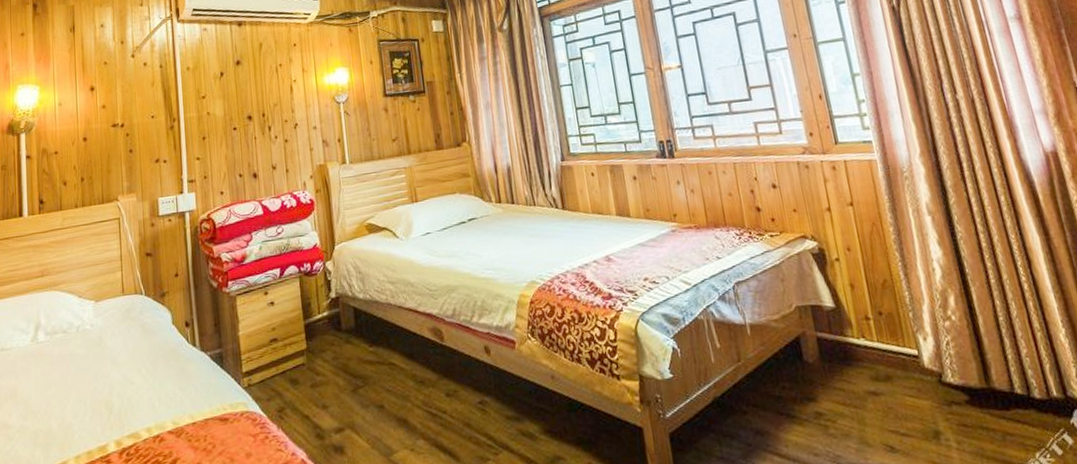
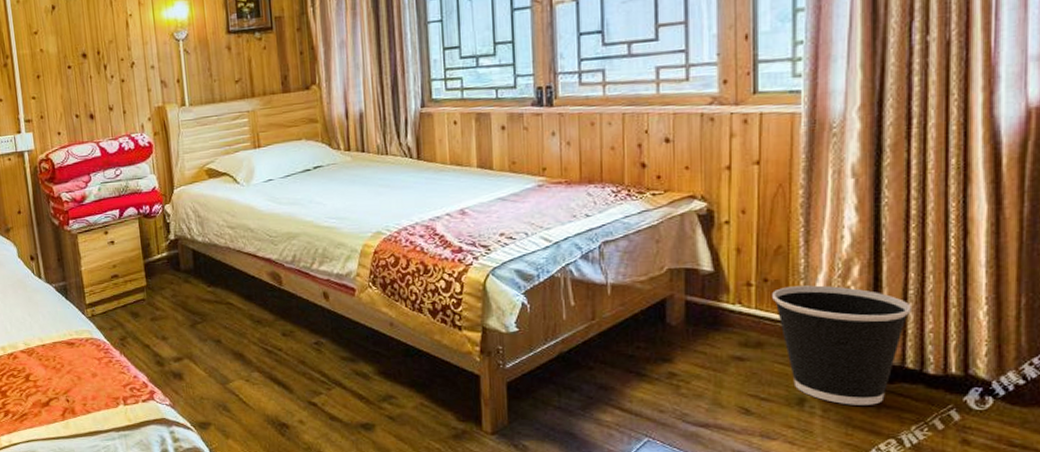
wastebasket: none [888,316,1006,436] -> present [772,285,911,405]

